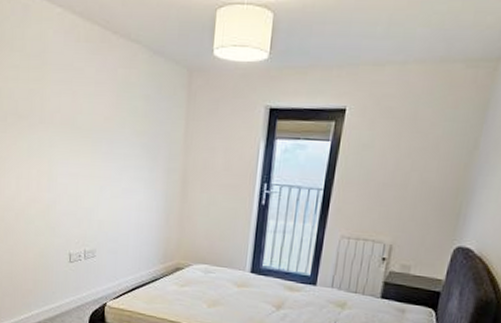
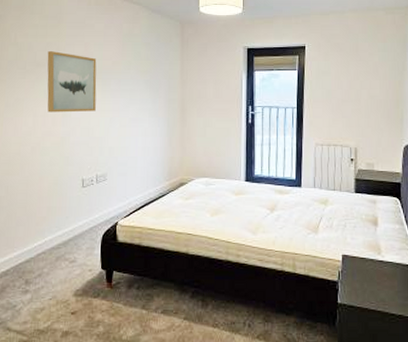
wall art: none [30,100,86,177] -> present [47,51,97,113]

